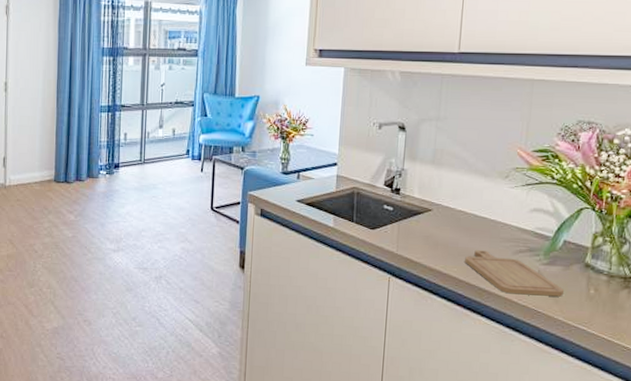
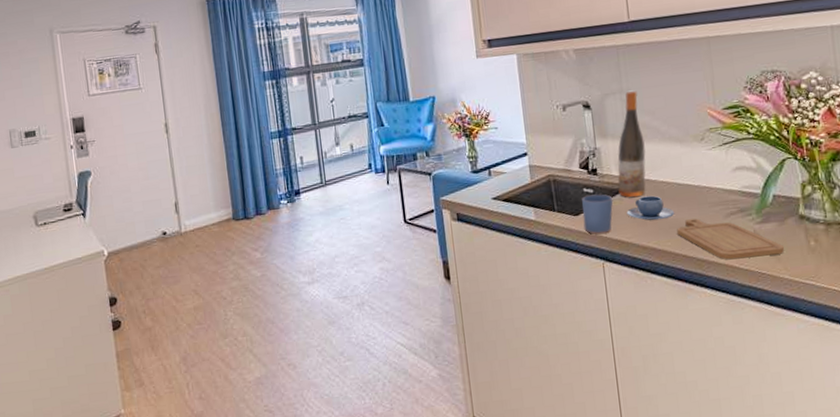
mug: none [377,212,410,251] -> present [582,194,613,234]
wine bottle: none [417,119,453,222] -> present [617,90,646,198]
teacup: none [420,222,467,246] -> present [626,195,675,221]

